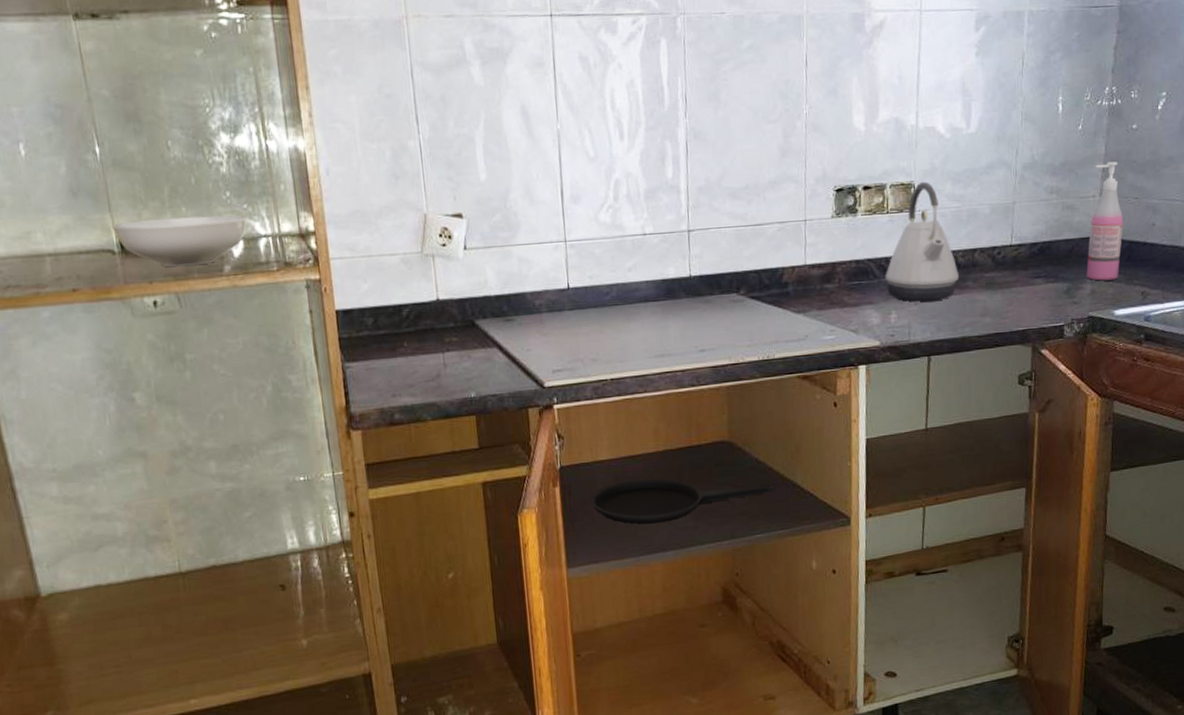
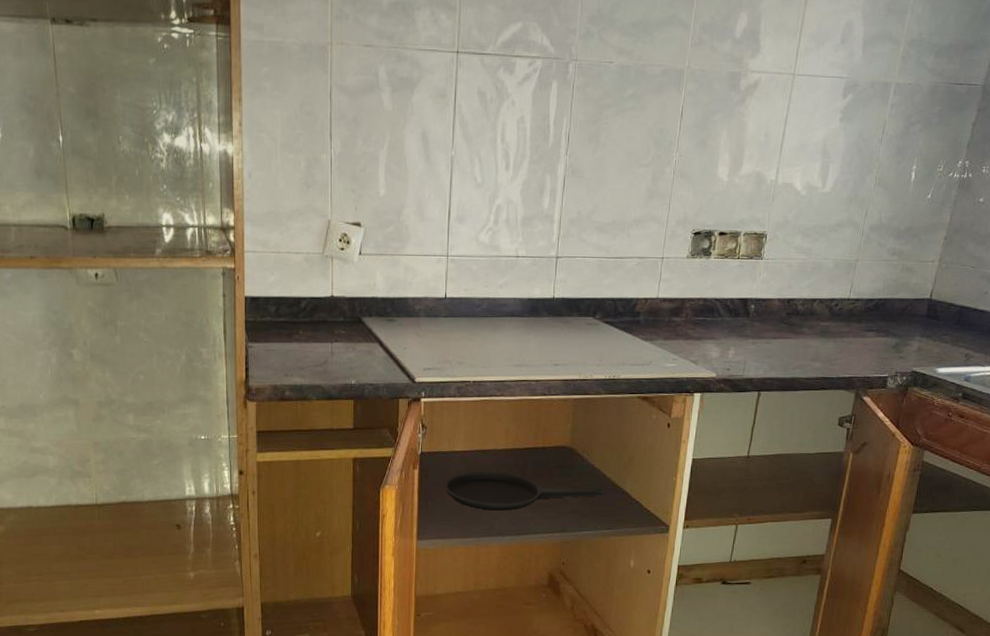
bowl: present [111,215,247,267] -> none [66,203,178,246]
kettle: present [885,181,959,302] -> none [728,232,797,342]
soap dispenser: present [1086,161,1124,281] -> none [915,231,961,340]

